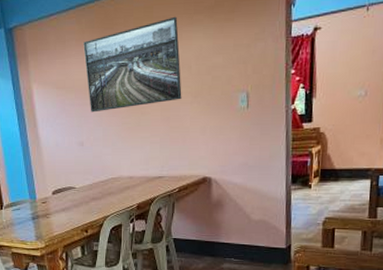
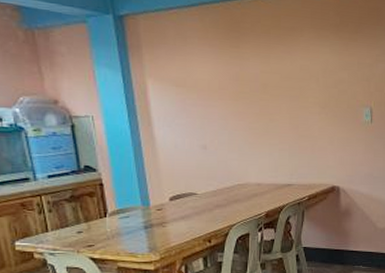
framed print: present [83,16,182,113] -> none [207,29,310,115]

